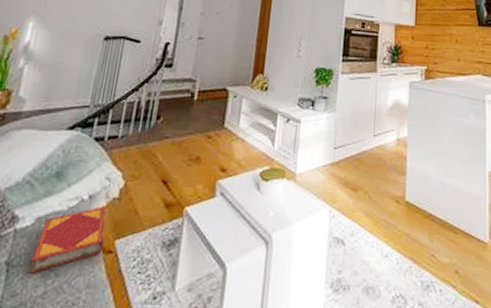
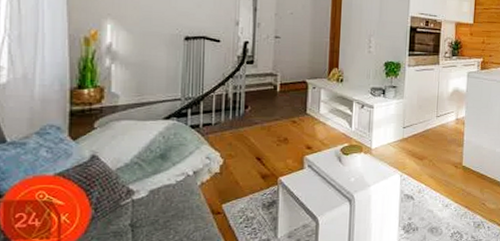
hardback book: present [29,206,106,274] -> none [152,179,213,232]

